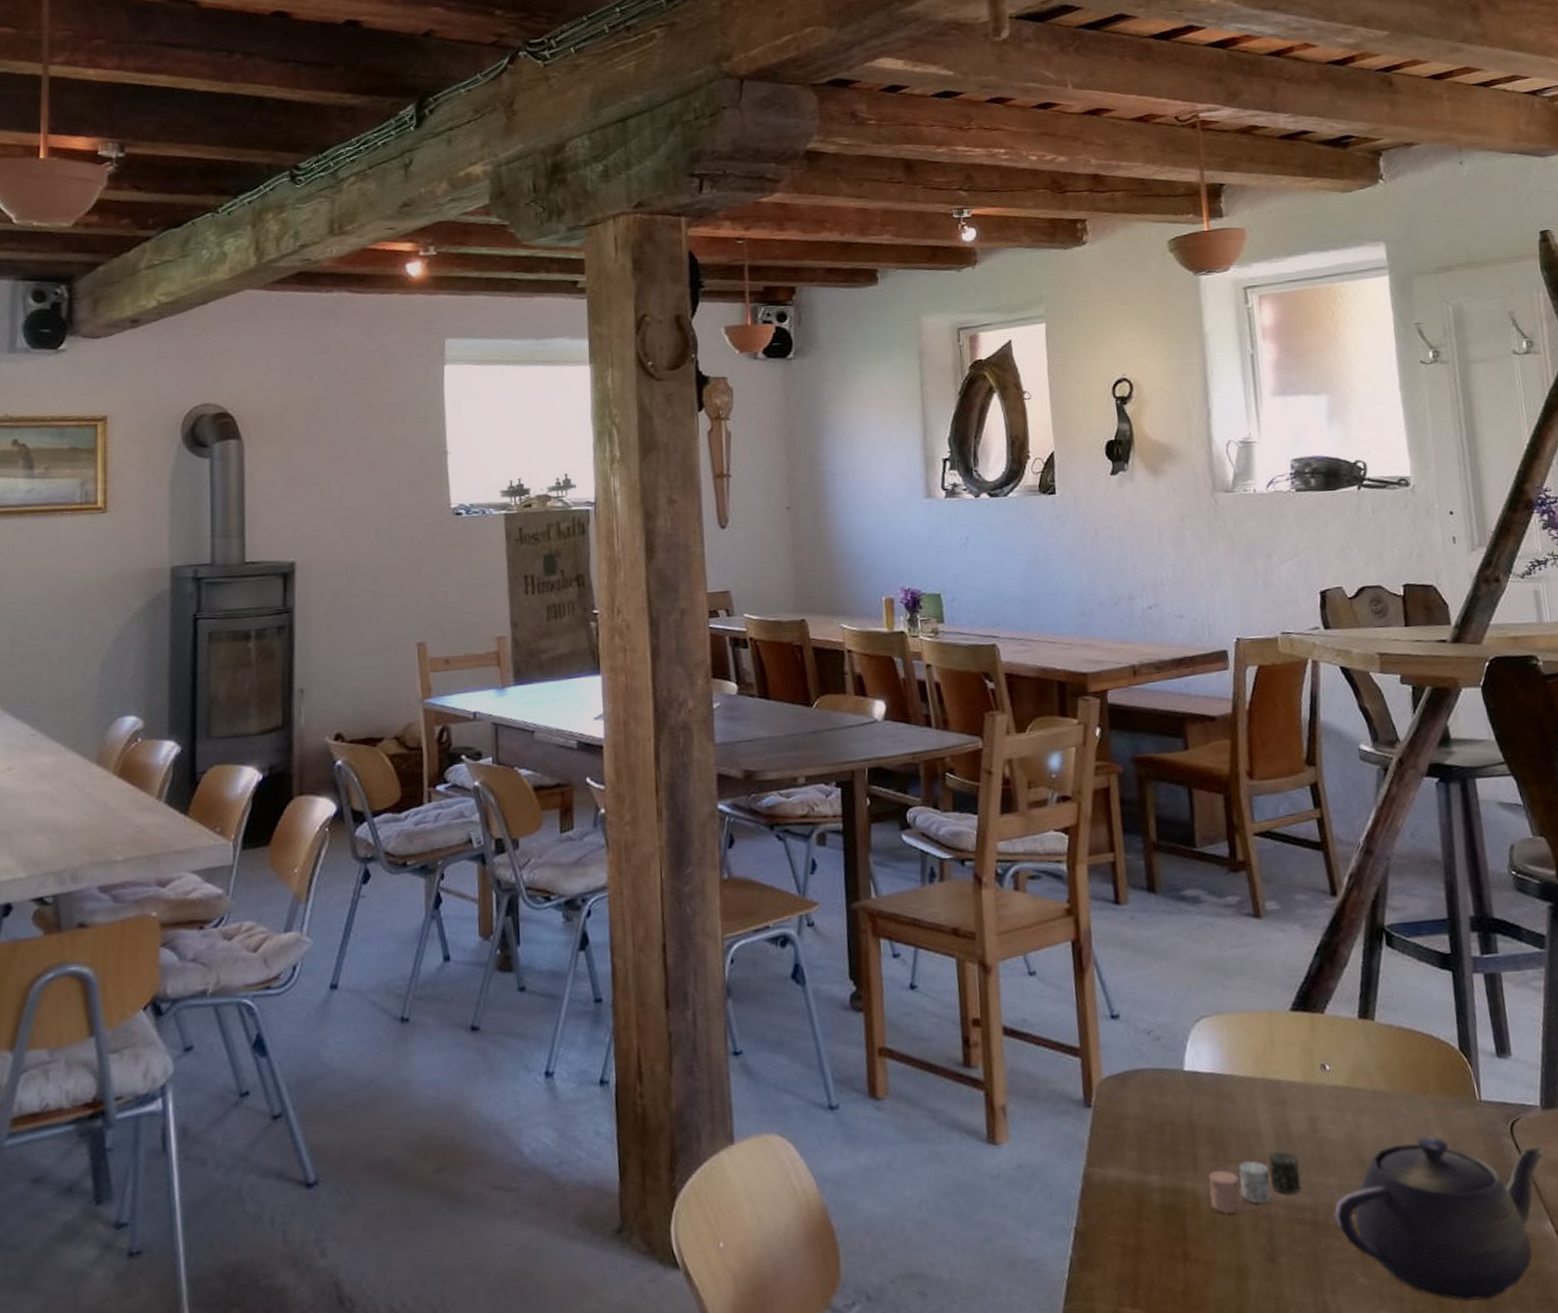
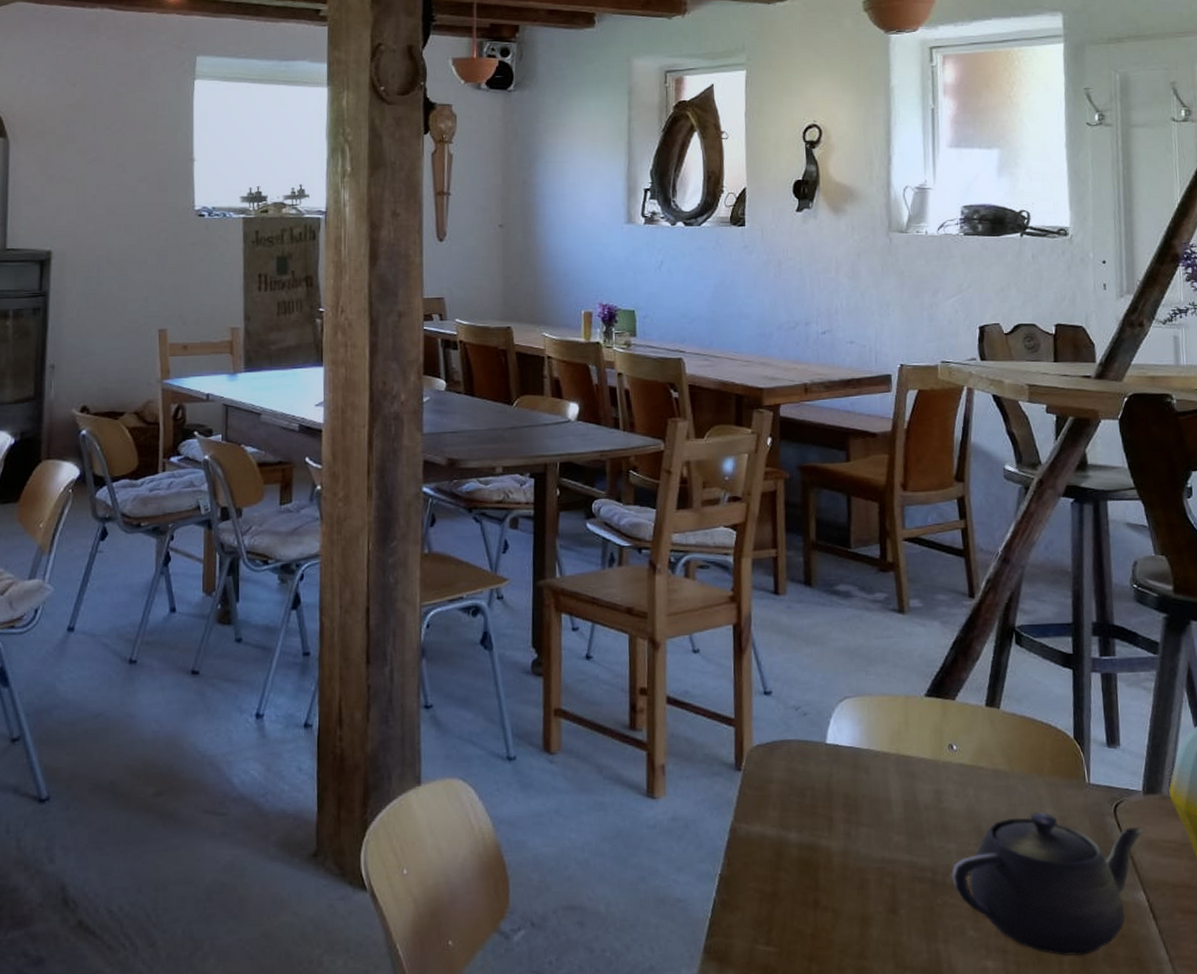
candle: present [1209,1151,1302,1214] -> none [841,818,924,869]

